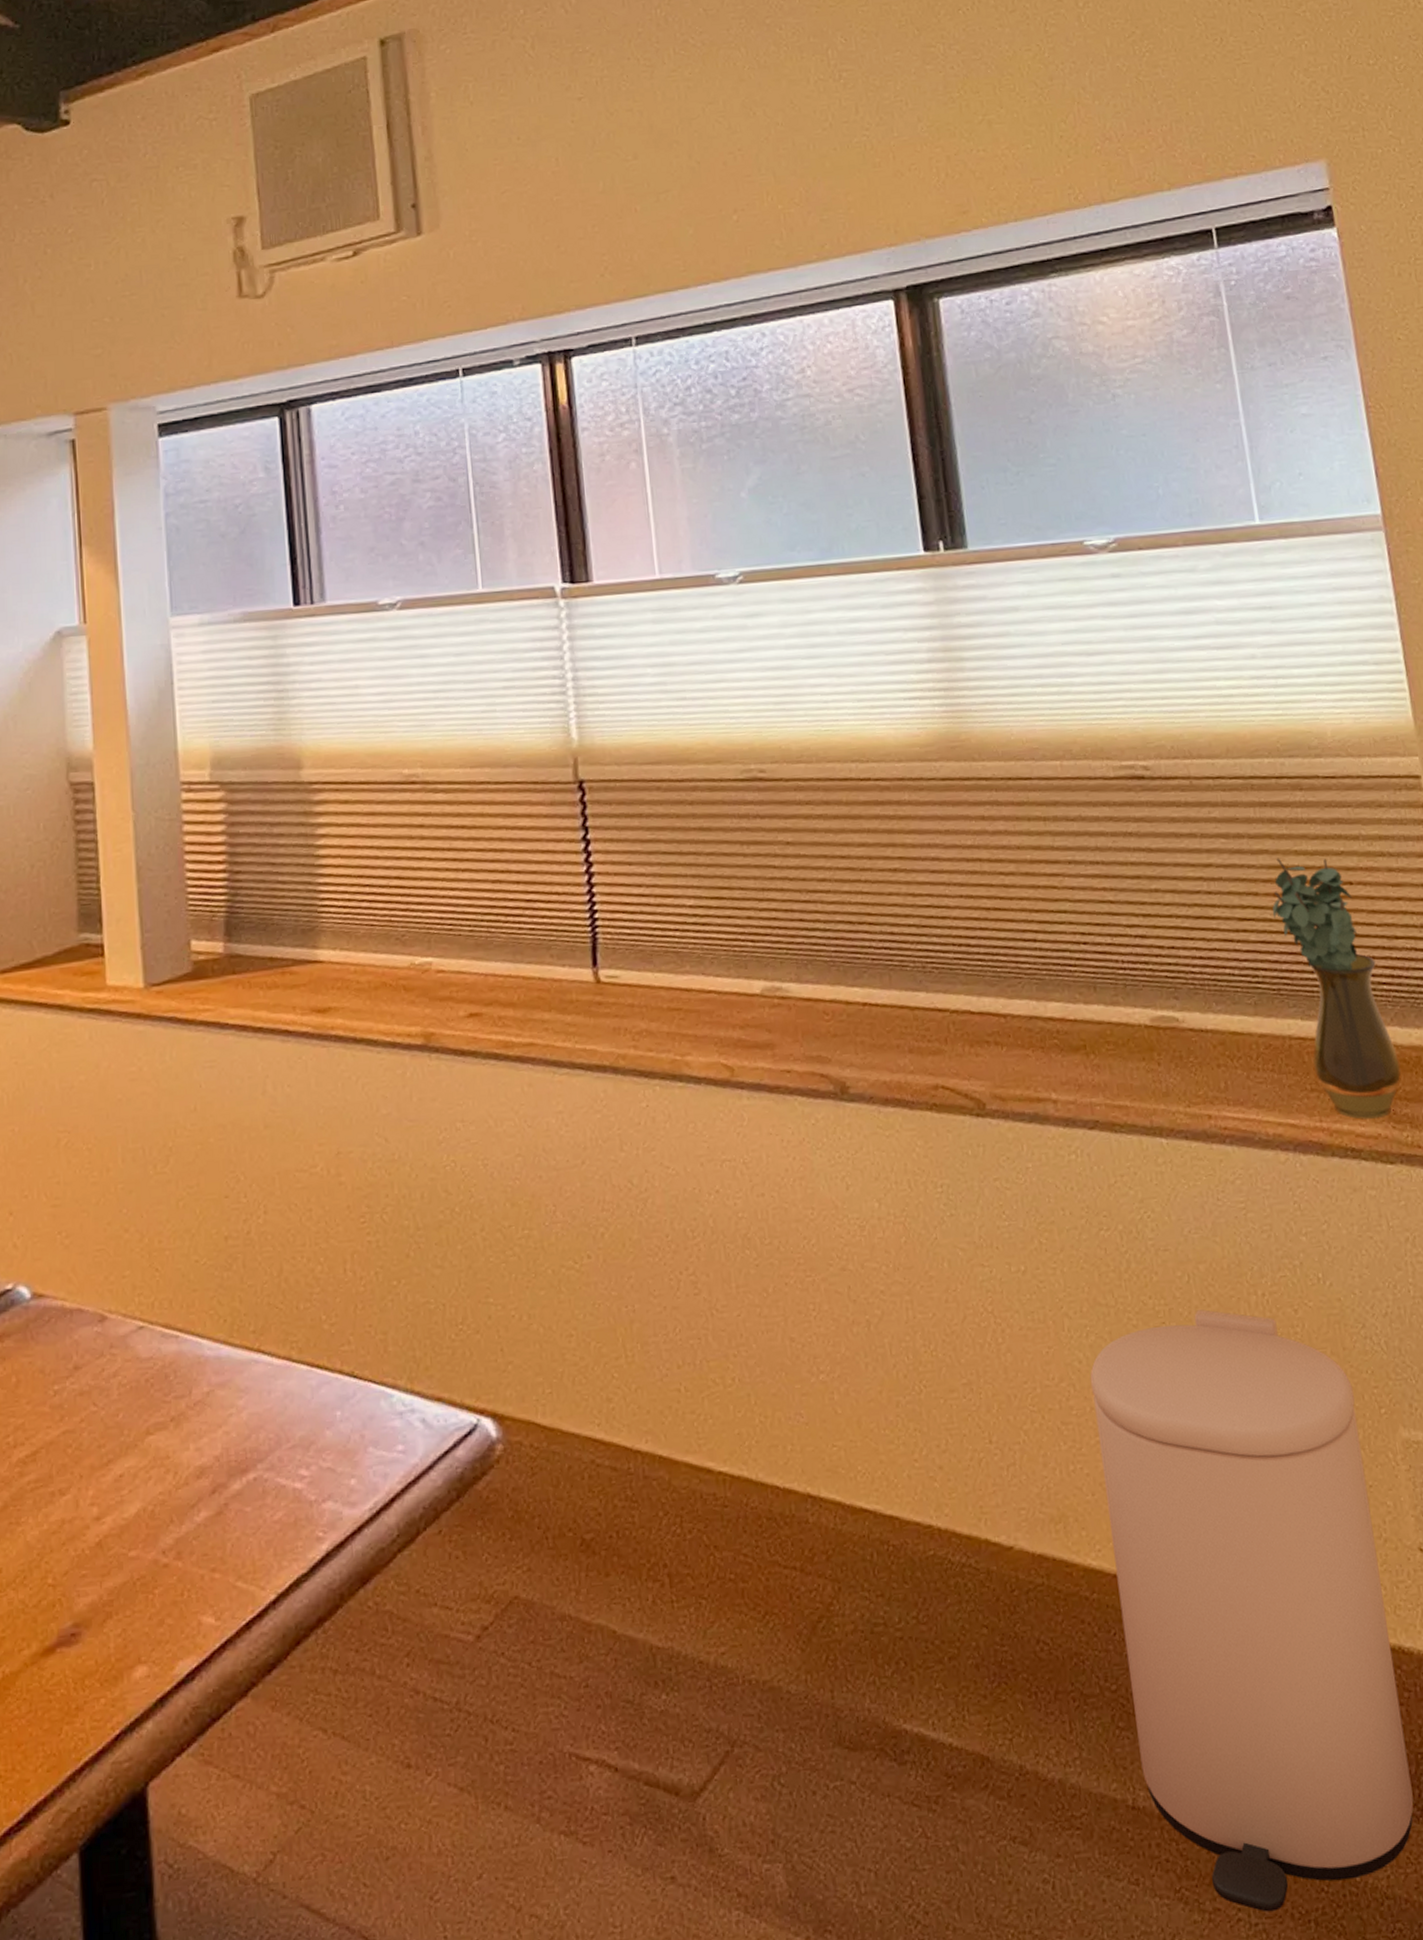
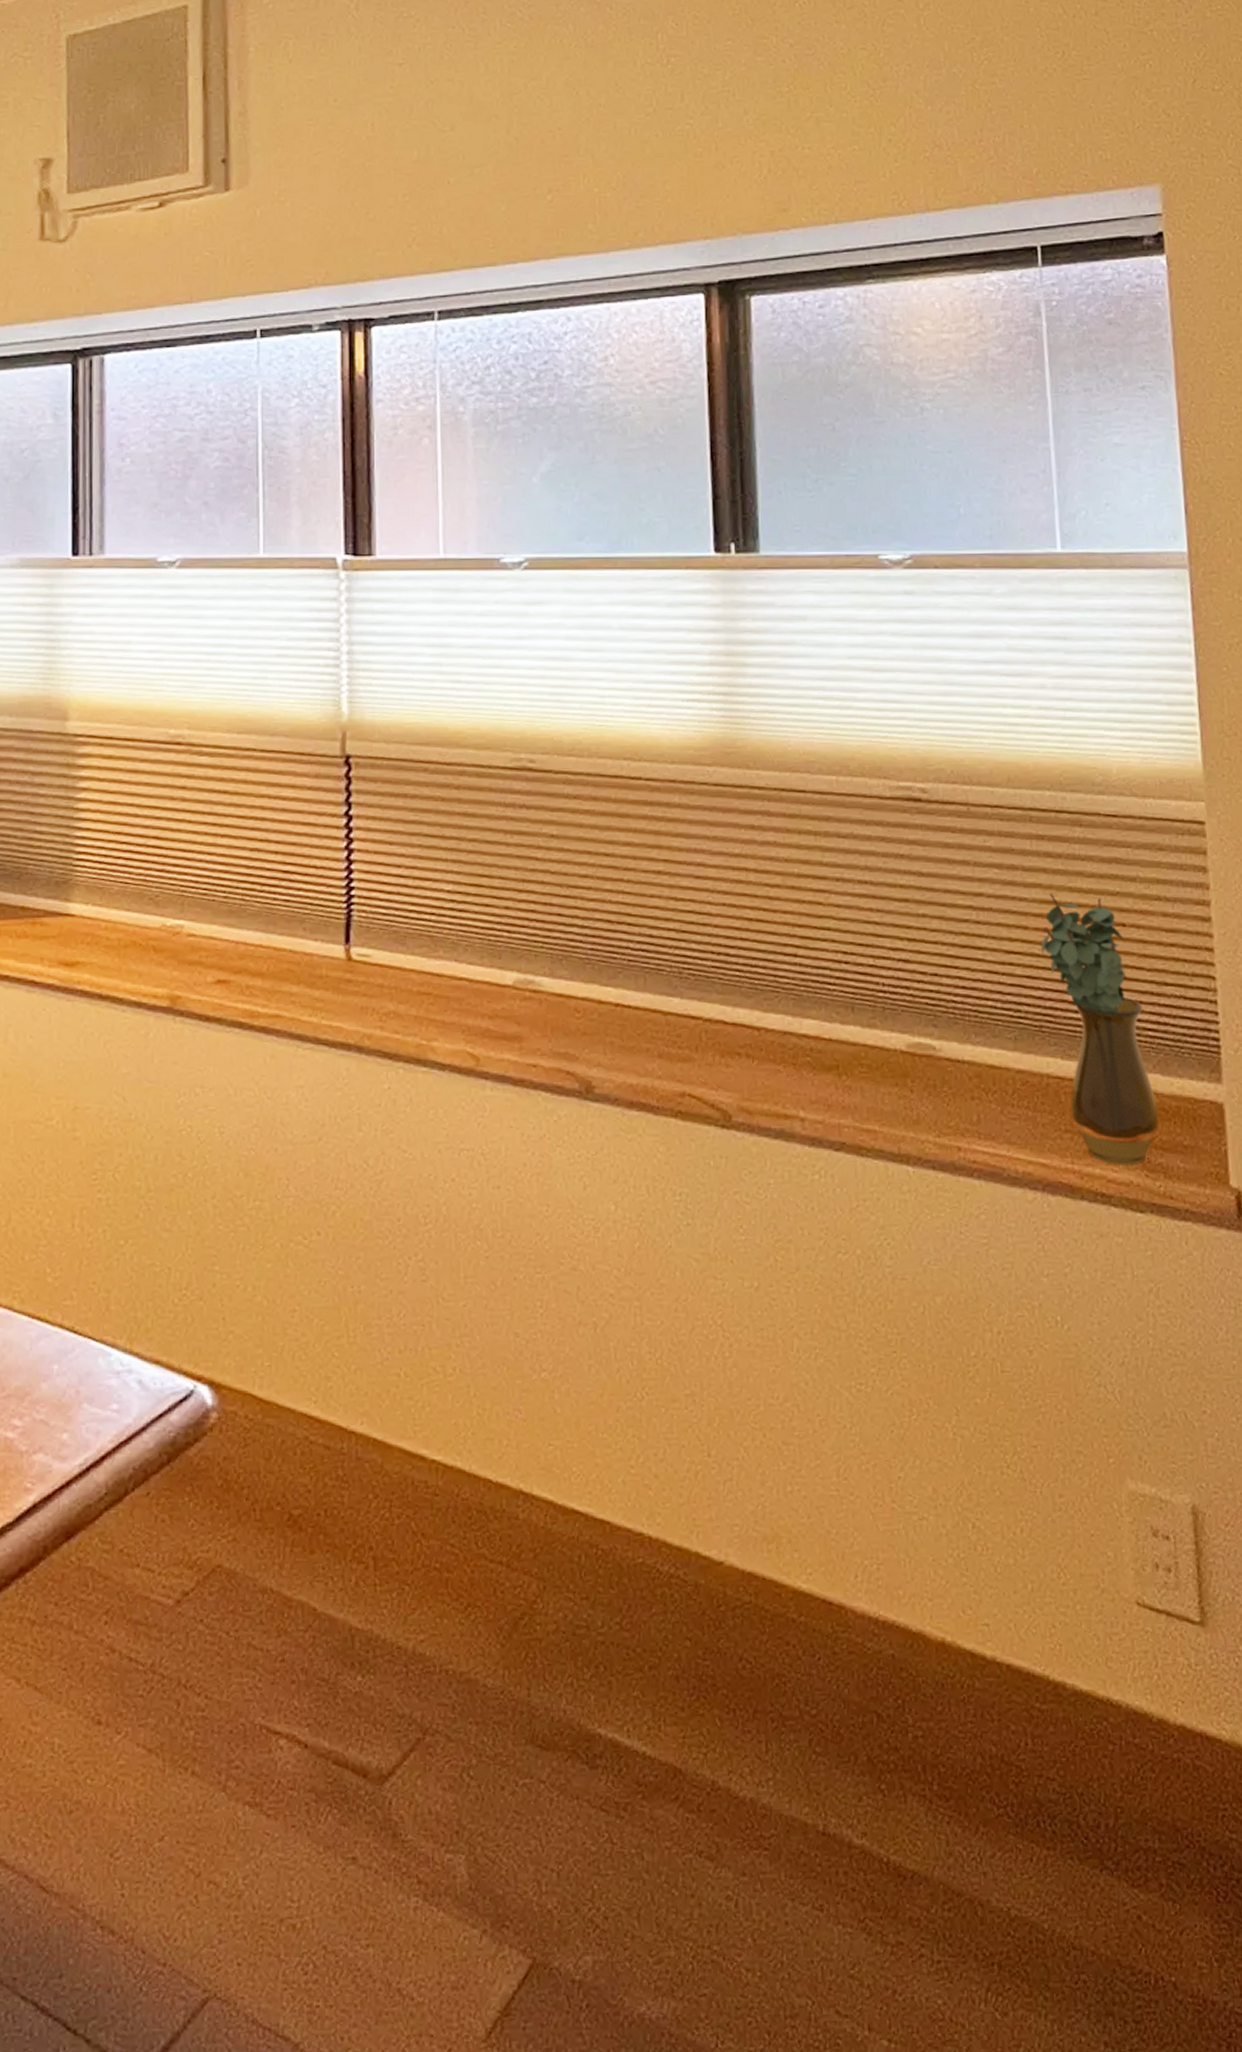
pedal bin: present [1090,1309,1414,1912] -> none [815,1342,1109,1951]

